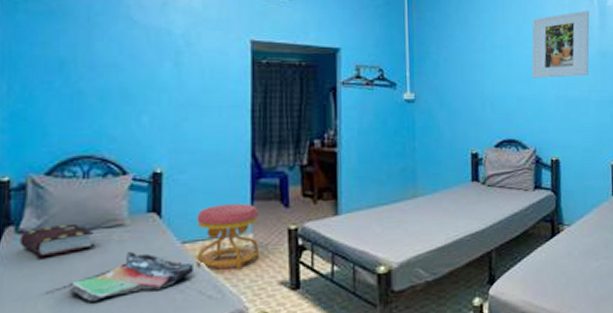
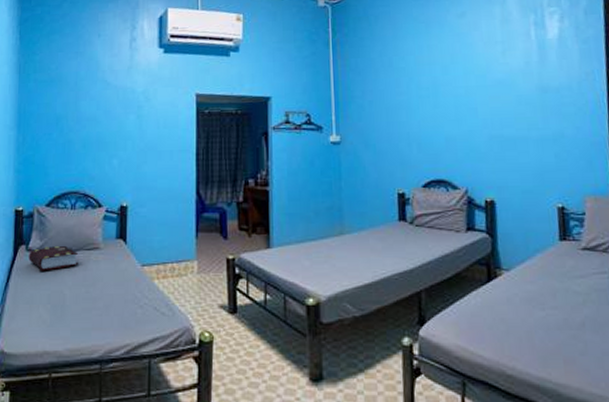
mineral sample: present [67,251,193,302] -> none [60,270,150,309]
stool: present [197,203,260,270] -> none [153,234,203,292]
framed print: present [531,10,590,78] -> none [460,45,528,118]

